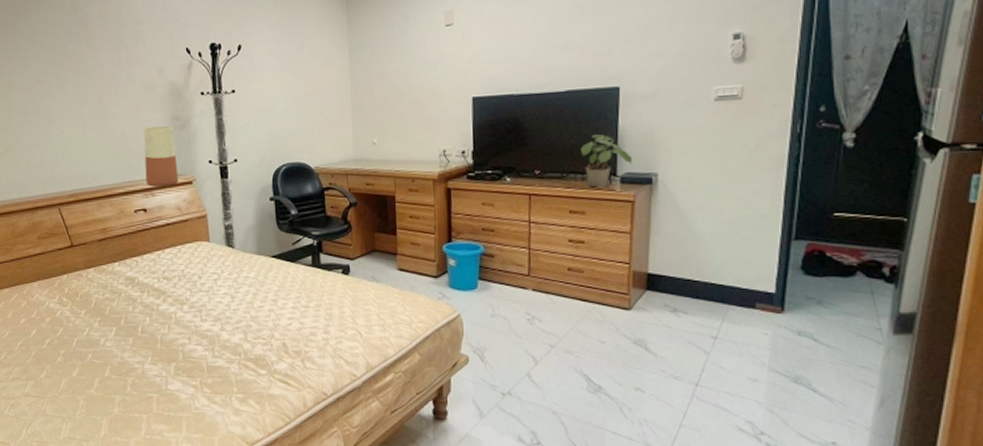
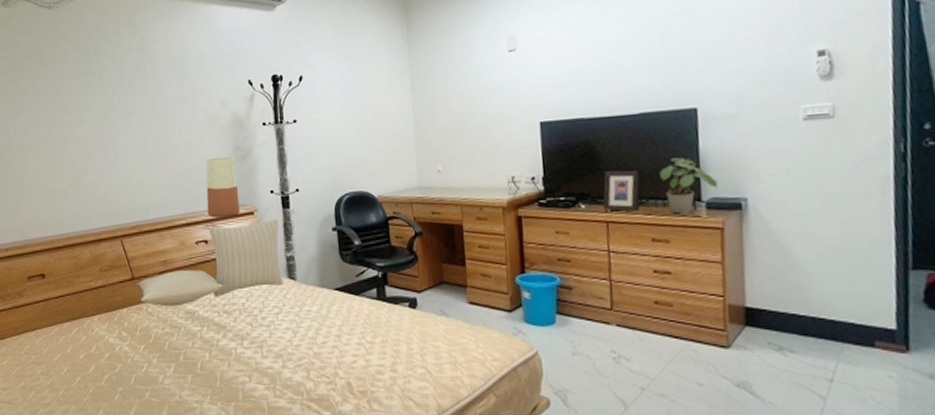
pillow: none [75,237,163,273] -> present [135,270,224,307]
pillow: none [148,189,222,264] -> present [209,219,284,297]
picture frame: none [527,145,564,185] -> present [603,170,641,212]

